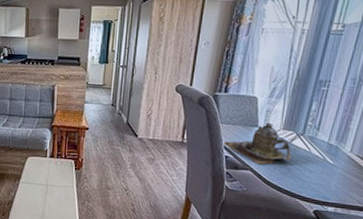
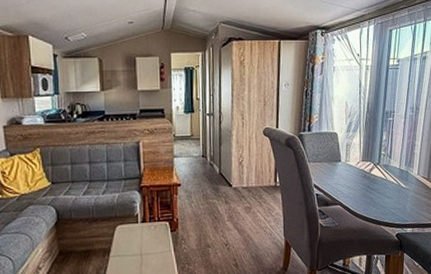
teapot: present [224,122,292,165] -> none [313,156,373,198]

